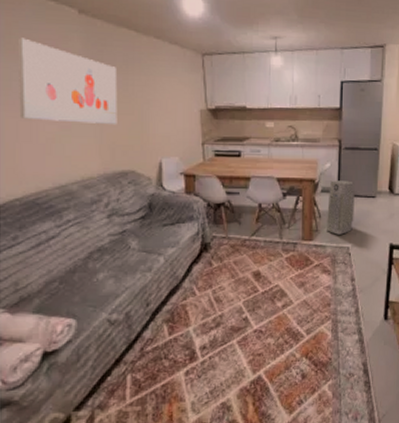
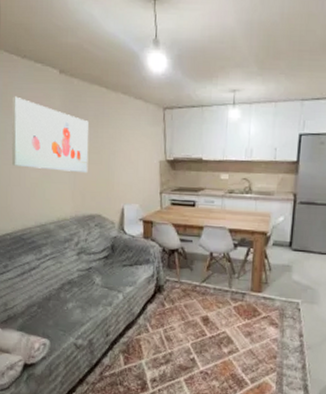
air purifier: present [326,180,355,235] -> none [275,234,308,290]

